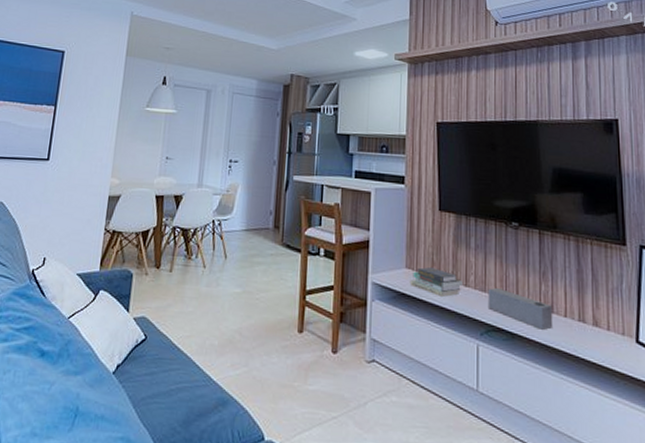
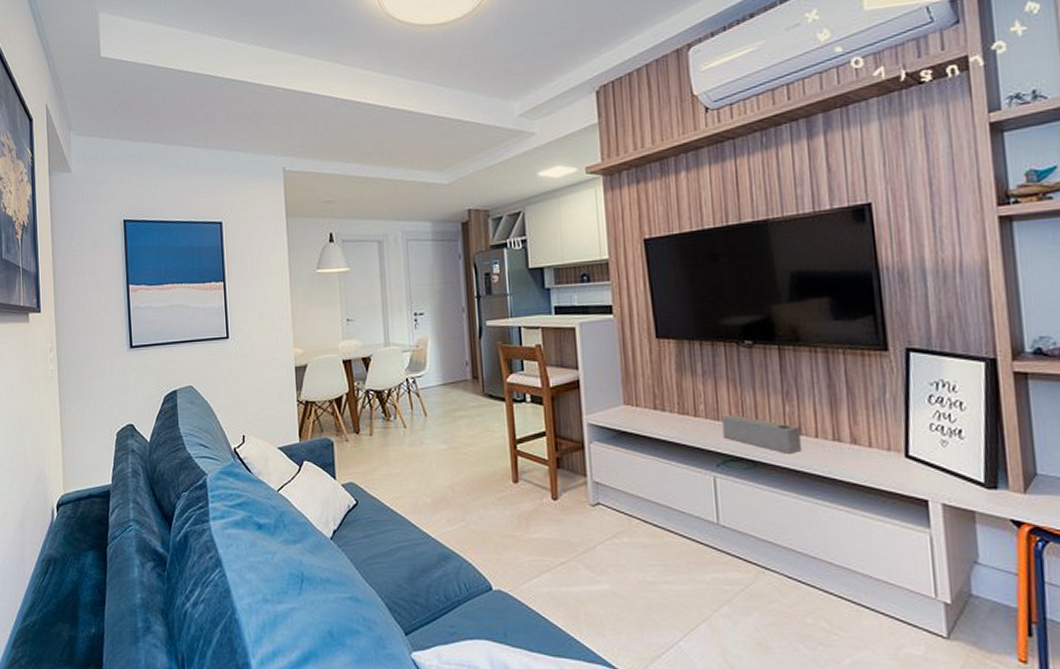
books: present [409,266,462,298] -> none [630,400,691,432]

